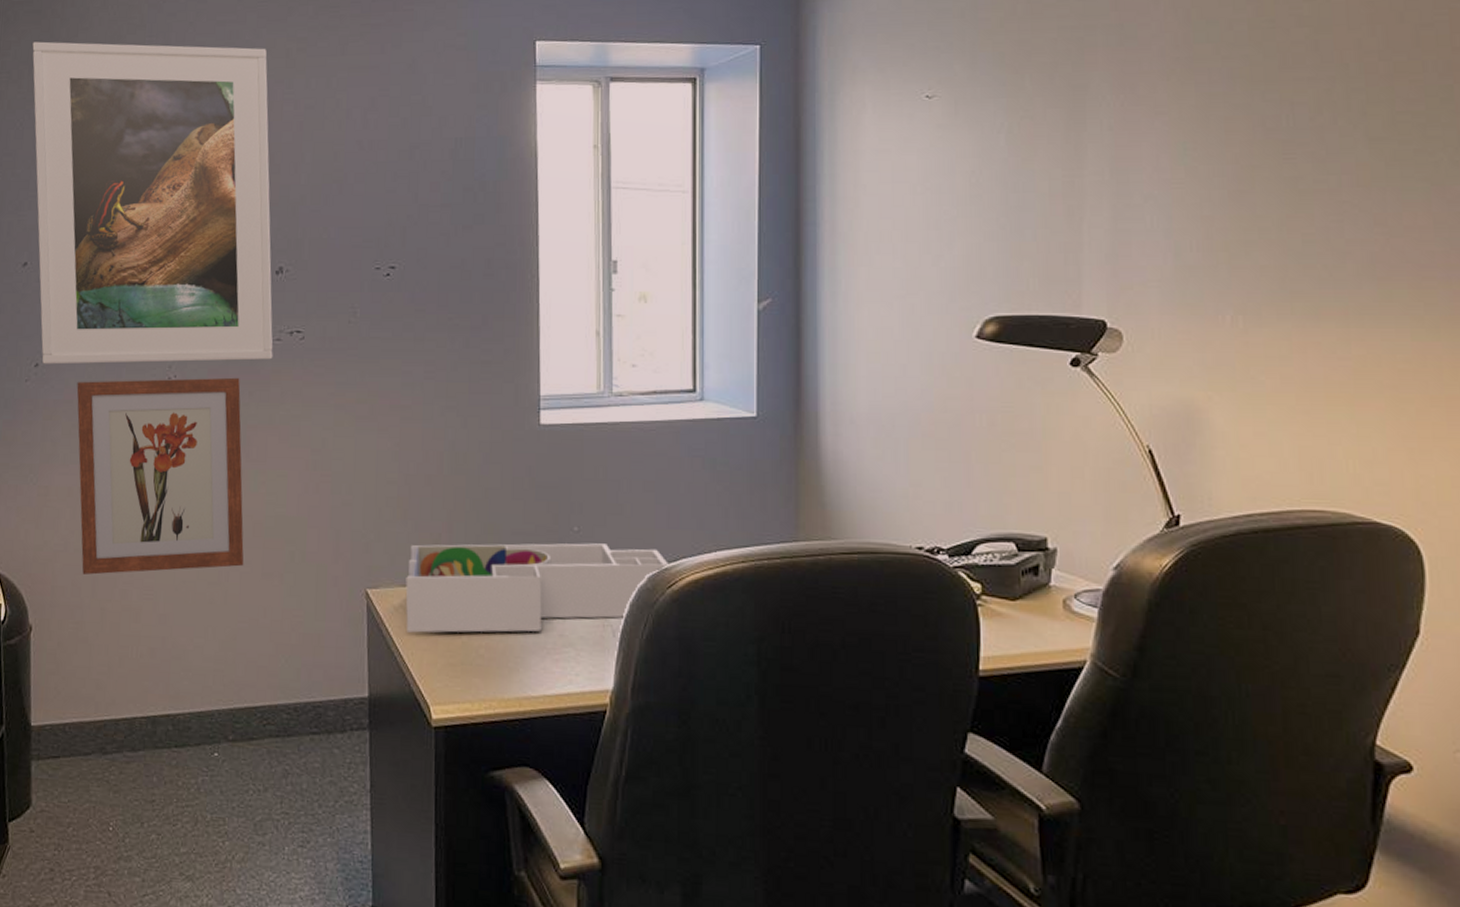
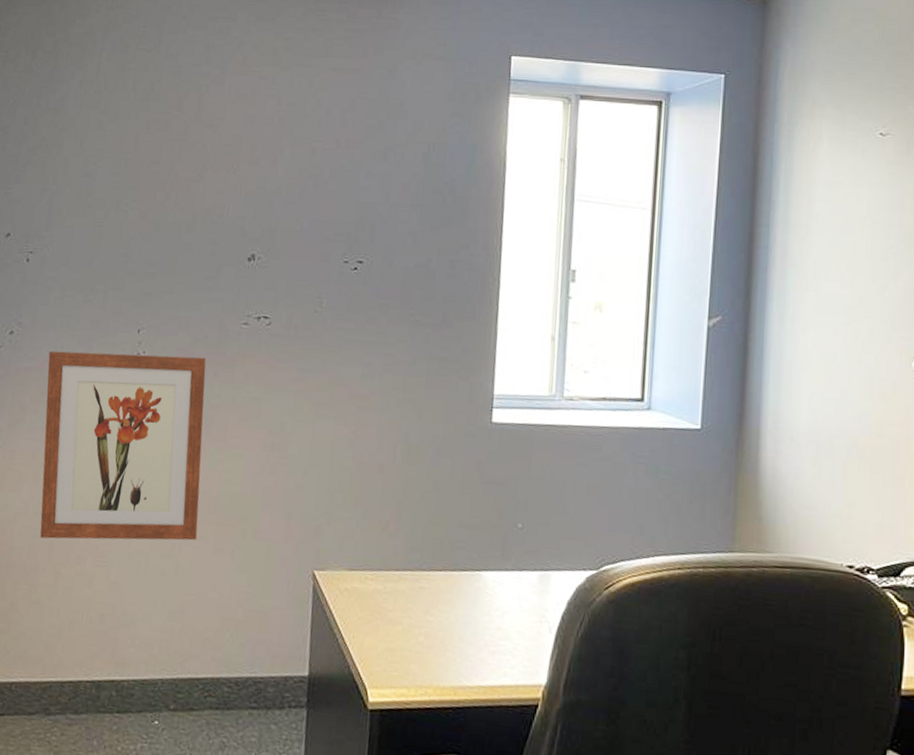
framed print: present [32,41,273,365] -> none [17,24,255,343]
desk organizer: present [405,543,670,633] -> none [349,531,609,624]

